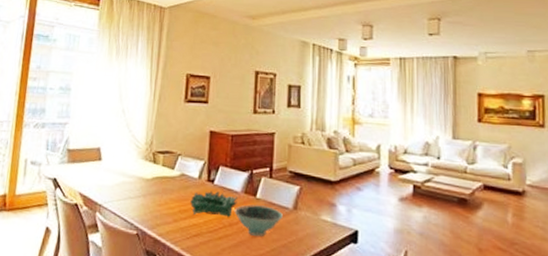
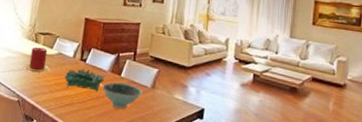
candle: none [142,168,172,198] -> present [24,47,50,72]

